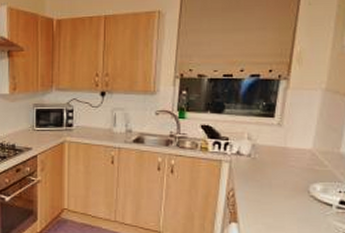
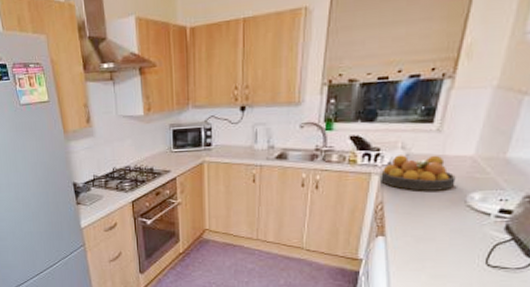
fruit bowl: none [231,145,298,180] -> present [381,155,456,191]

